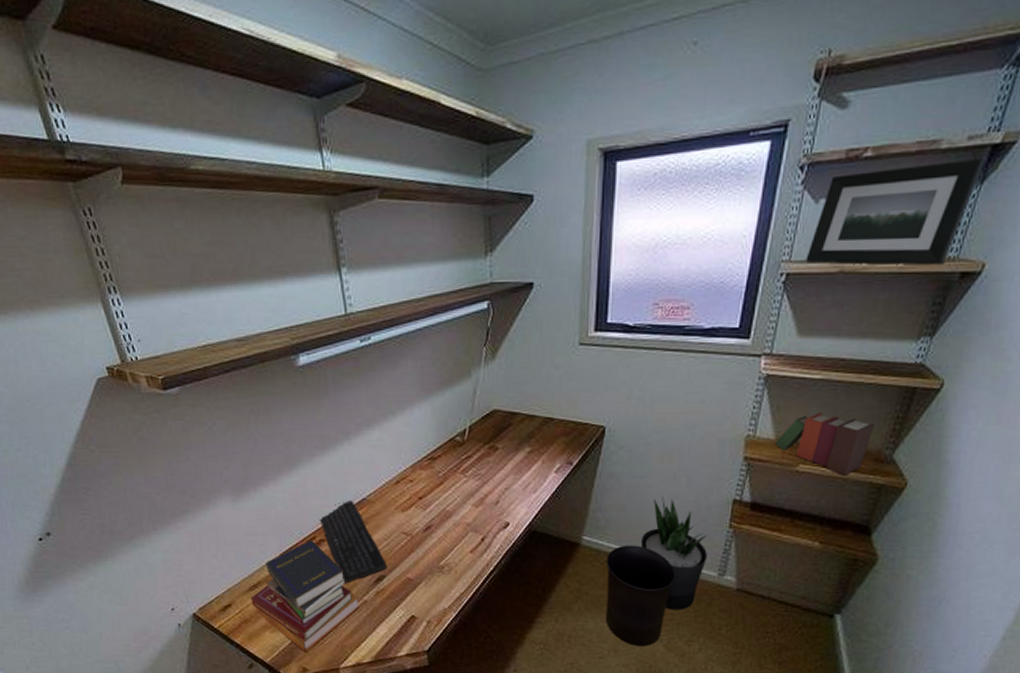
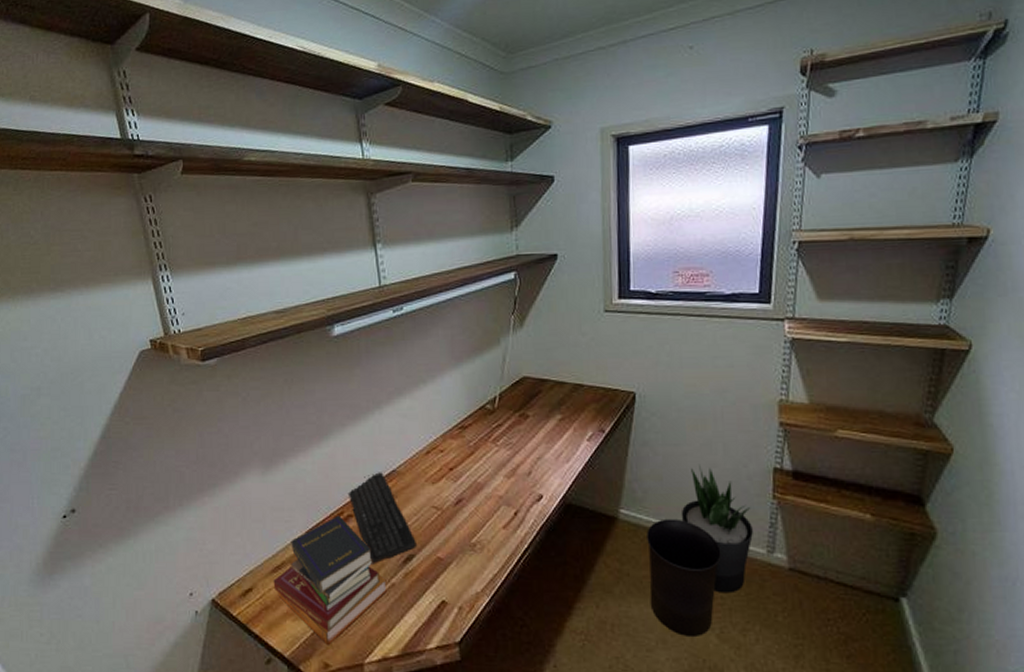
books: present [775,412,875,476] -> none [810,375,909,441]
picture frame: present [805,158,986,265] -> none [815,135,972,232]

